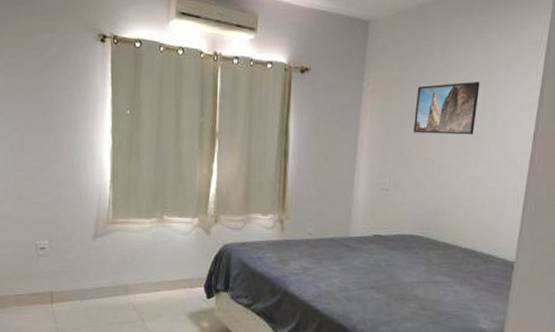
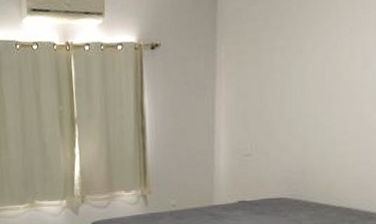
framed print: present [413,81,480,135] -> none [273,30,345,94]

